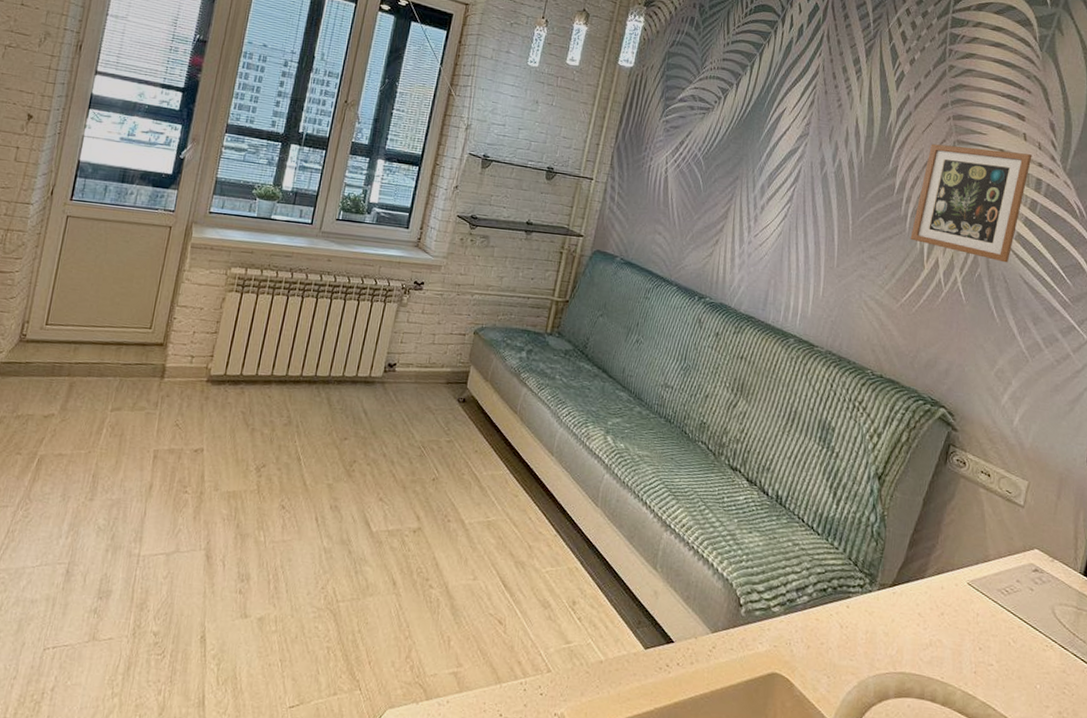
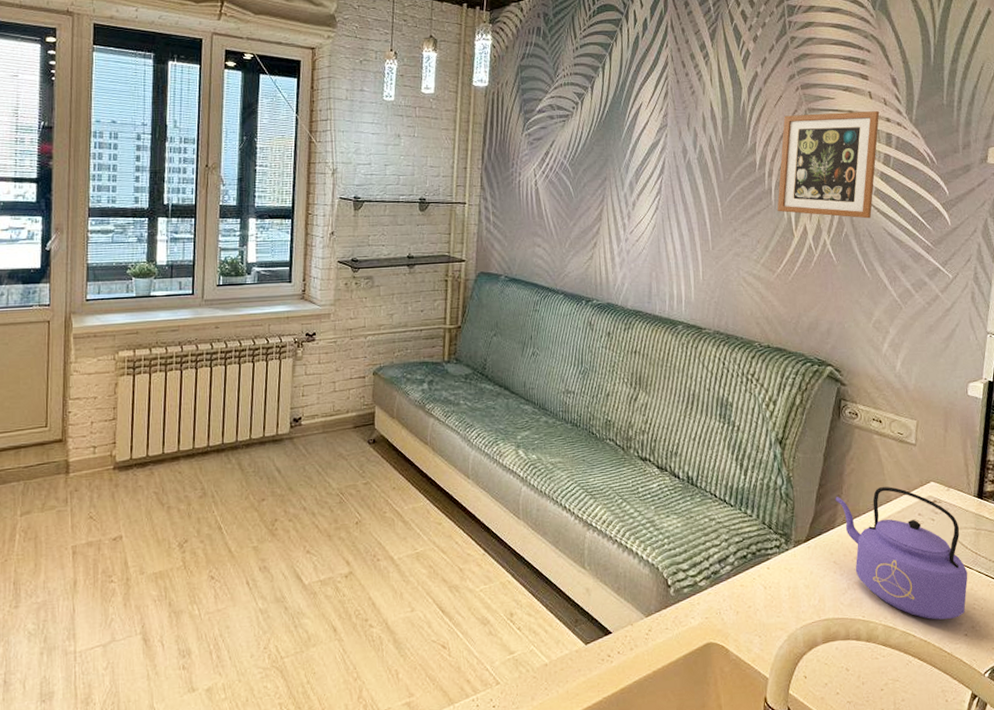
kettle: none [929,544,1062,699] -> present [835,486,968,620]

